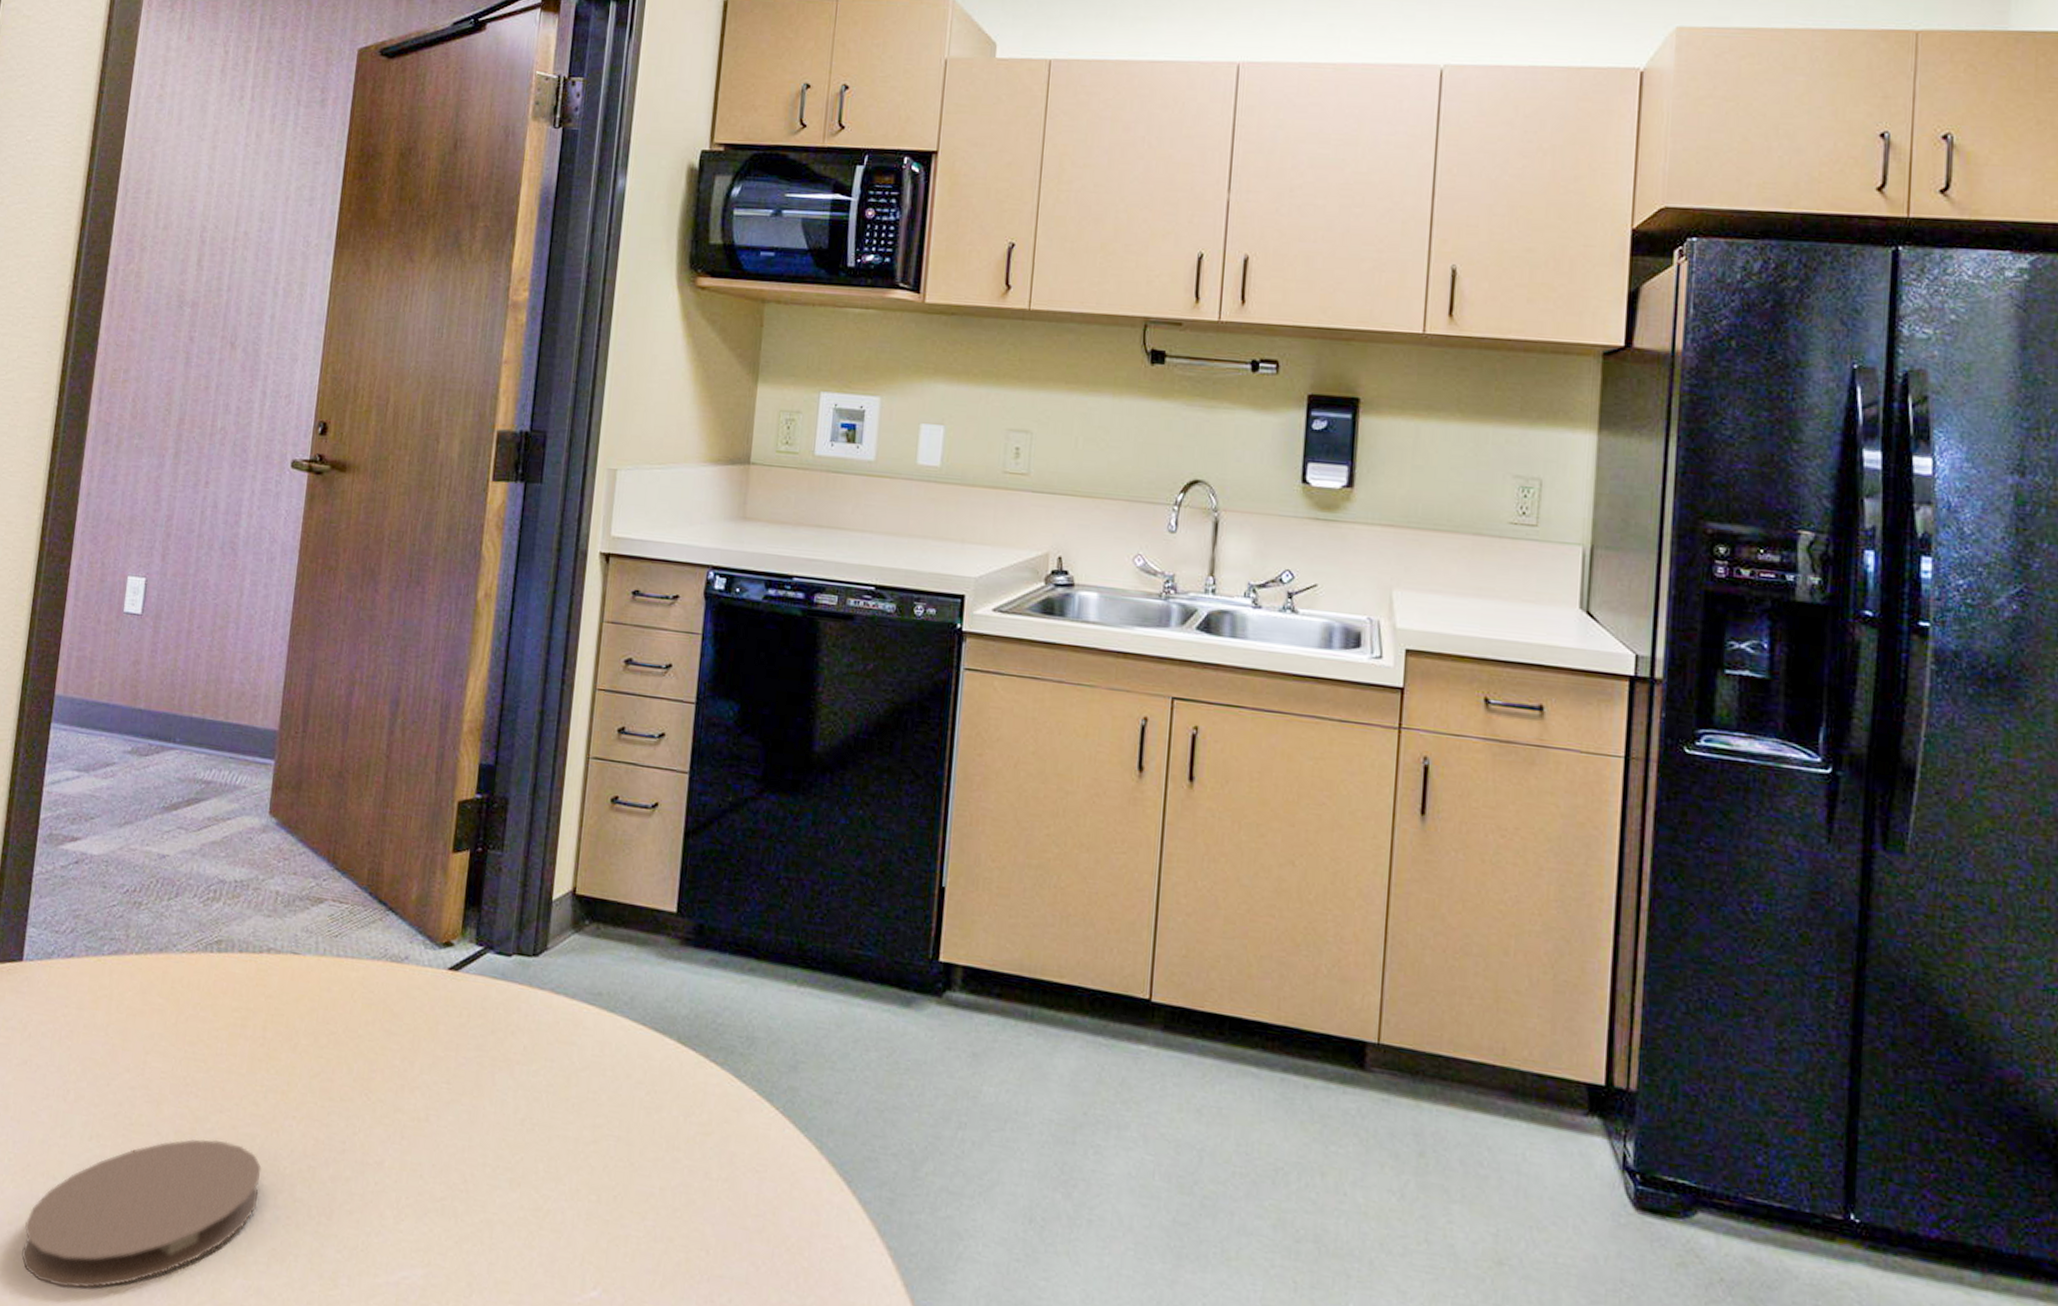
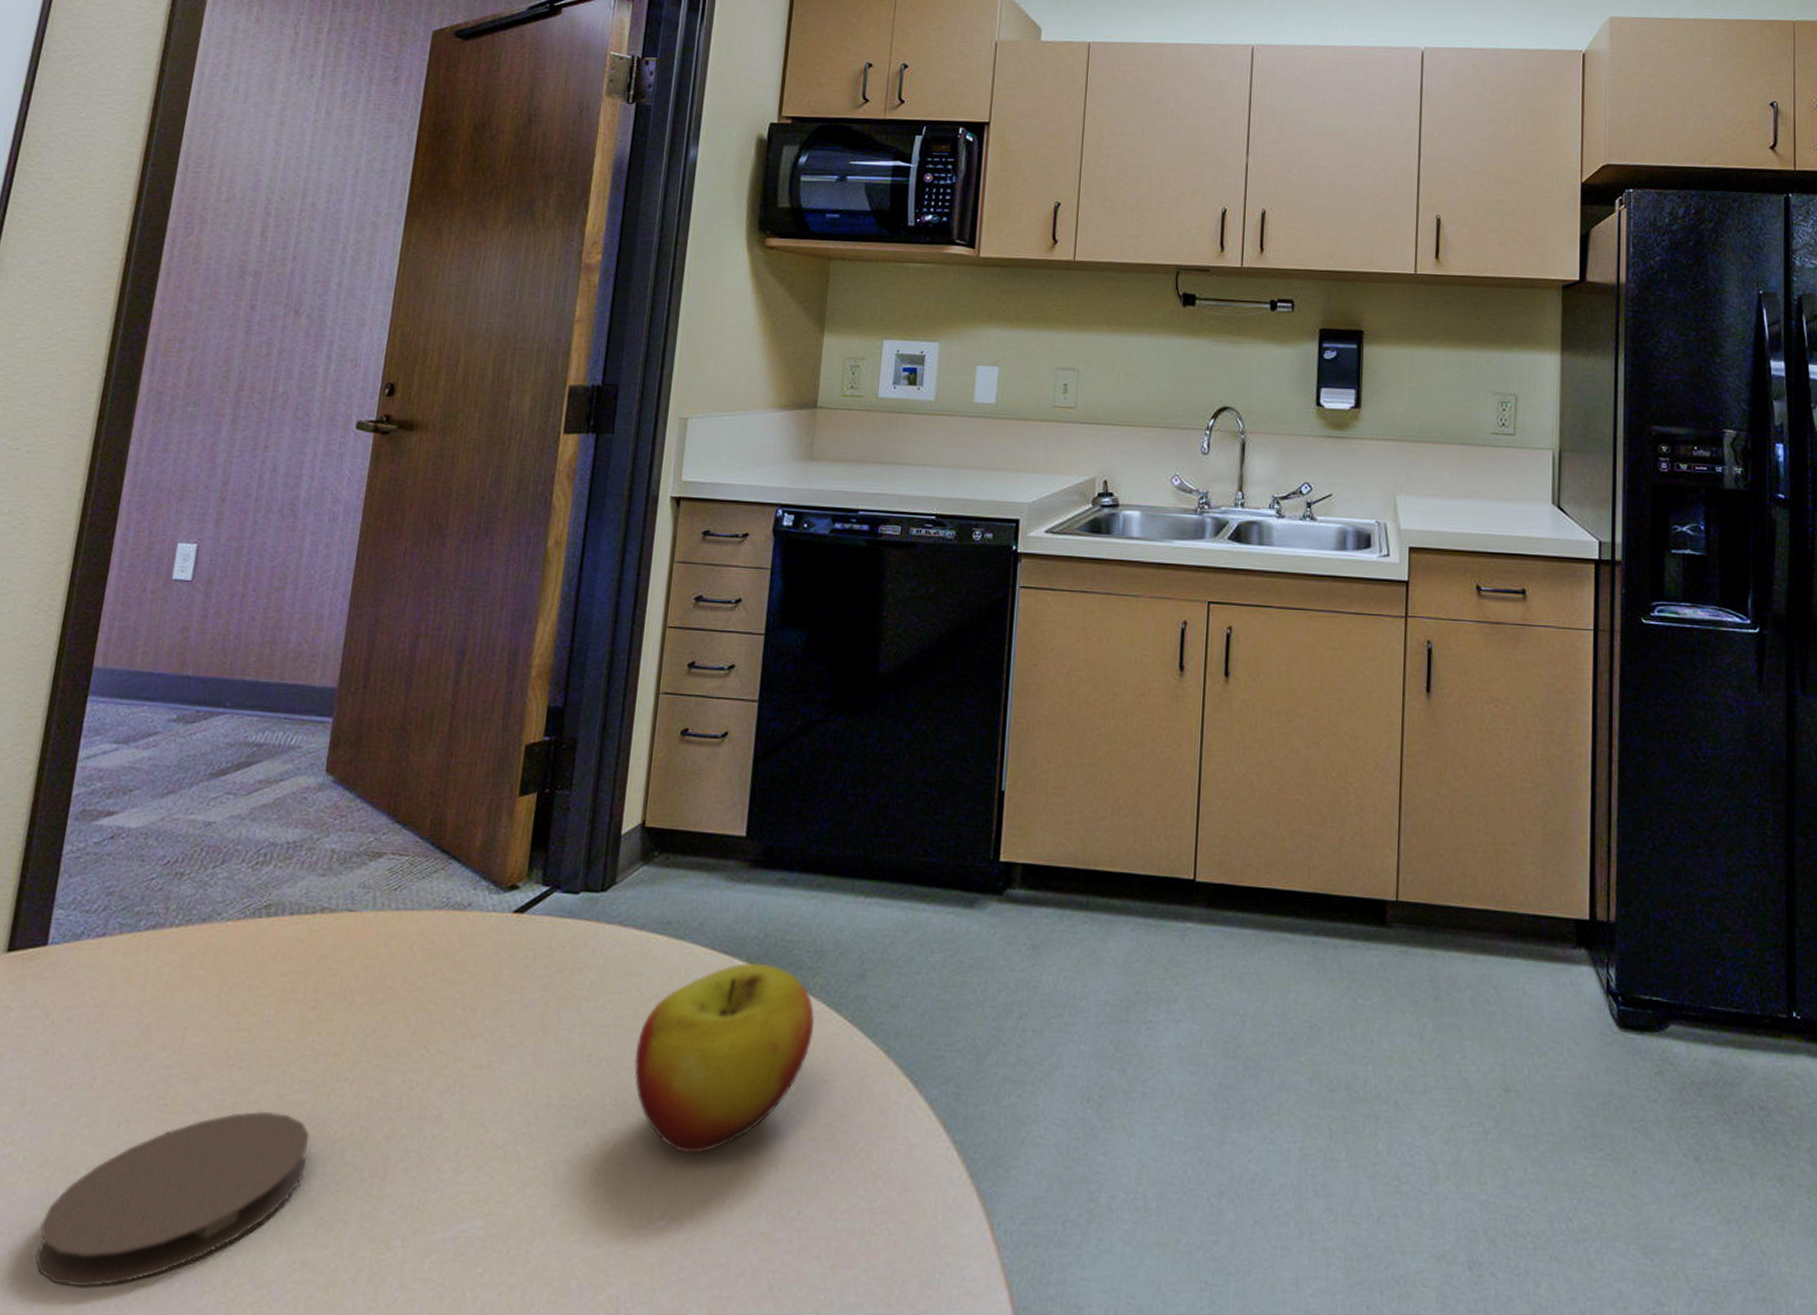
apple: none [566,1042,746,1230] -> present [634,963,814,1154]

